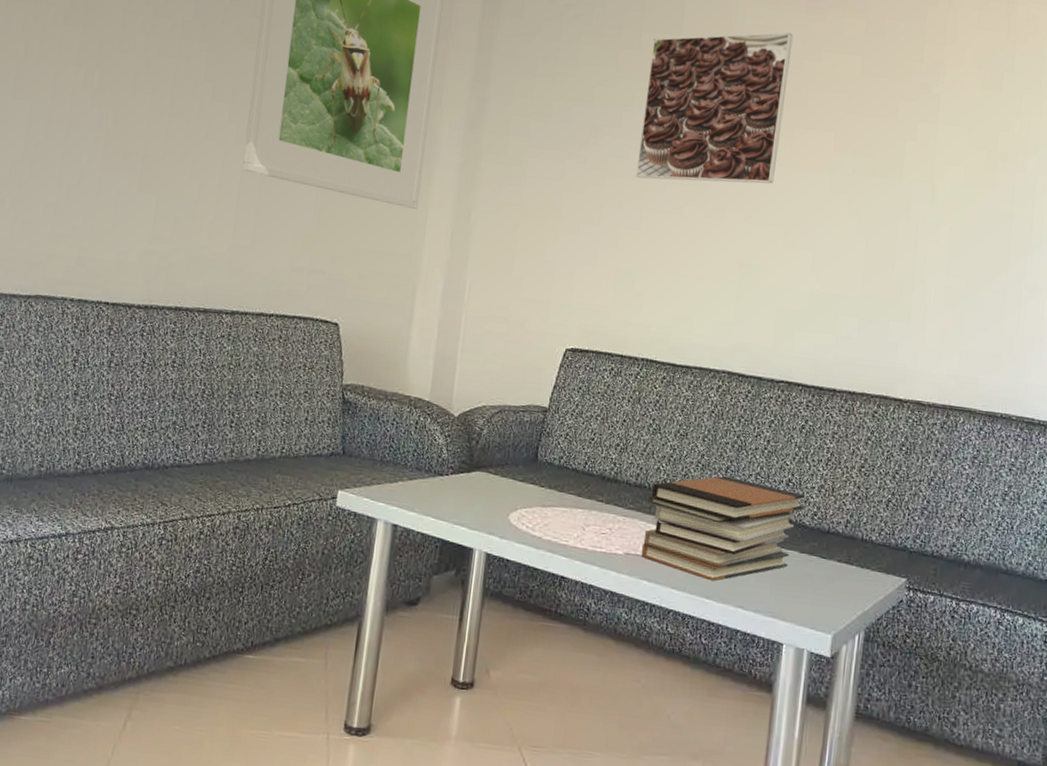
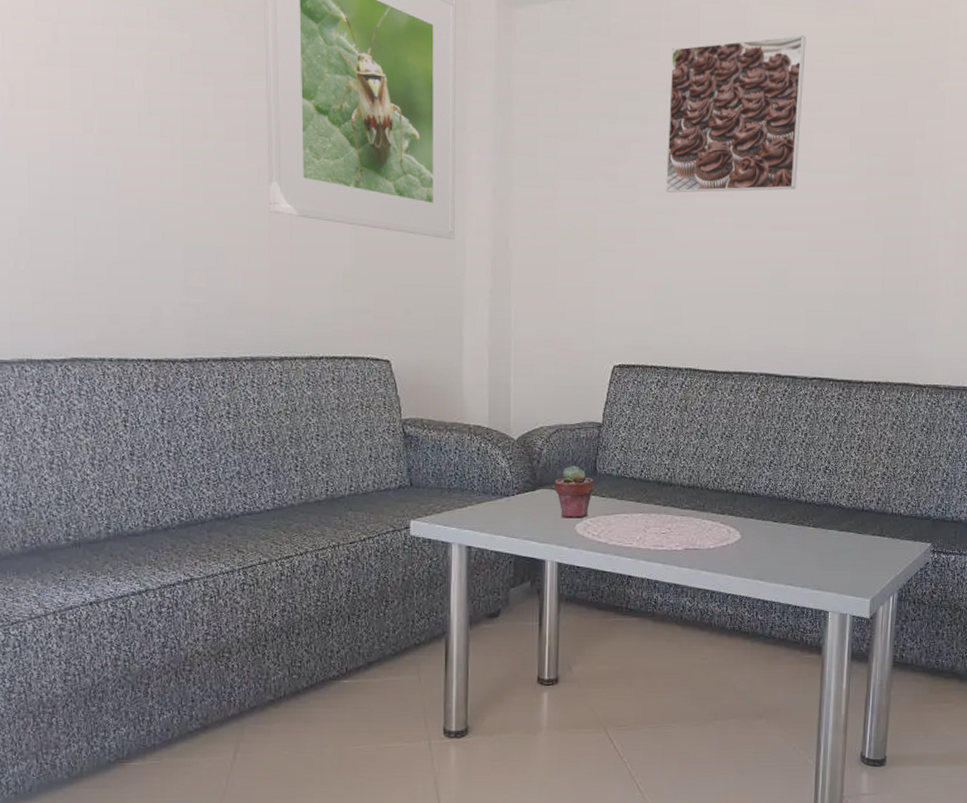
potted succulent: none [491,450,534,508] -> present [554,465,594,519]
book stack: present [642,475,806,581] -> none [700,469,841,564]

